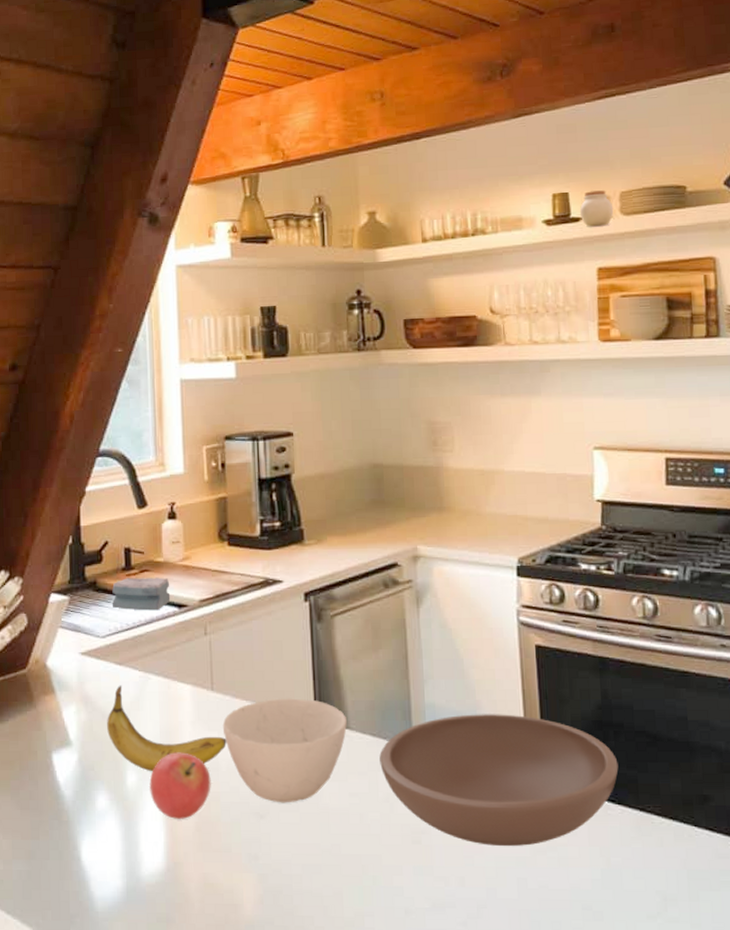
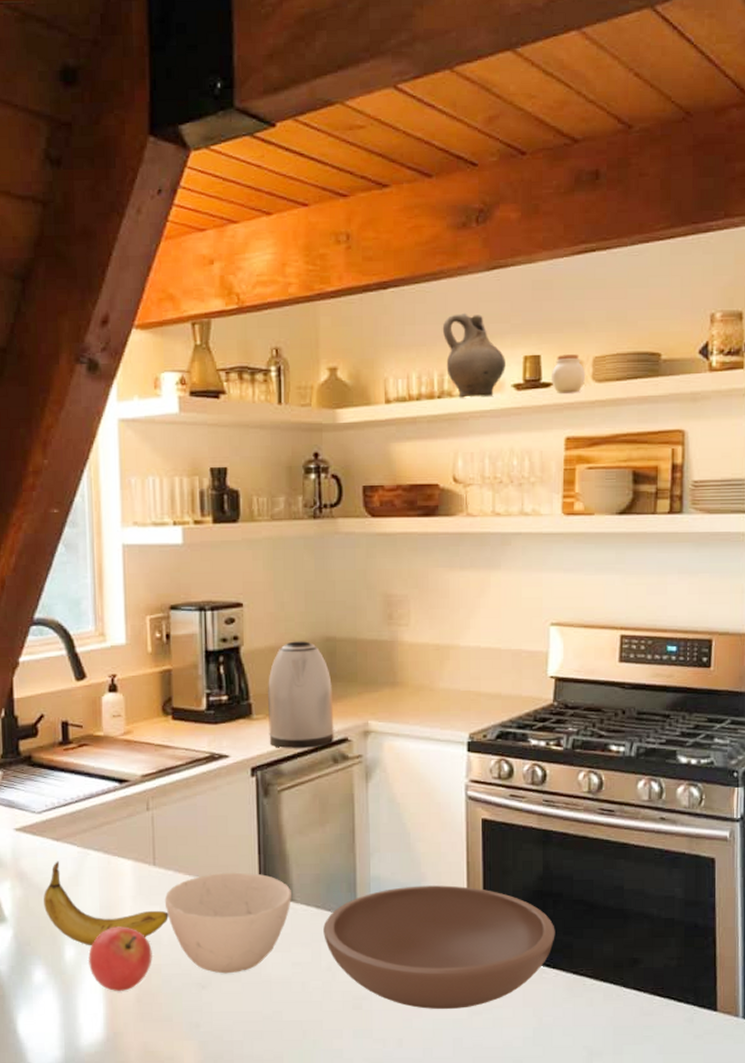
sponge: present [111,577,171,611] -> none [48,752,111,786]
kettle: none [318,468,384,574] -> present [268,641,334,749]
ceramic jug: none [473,156,535,235] -> present [442,312,506,398]

